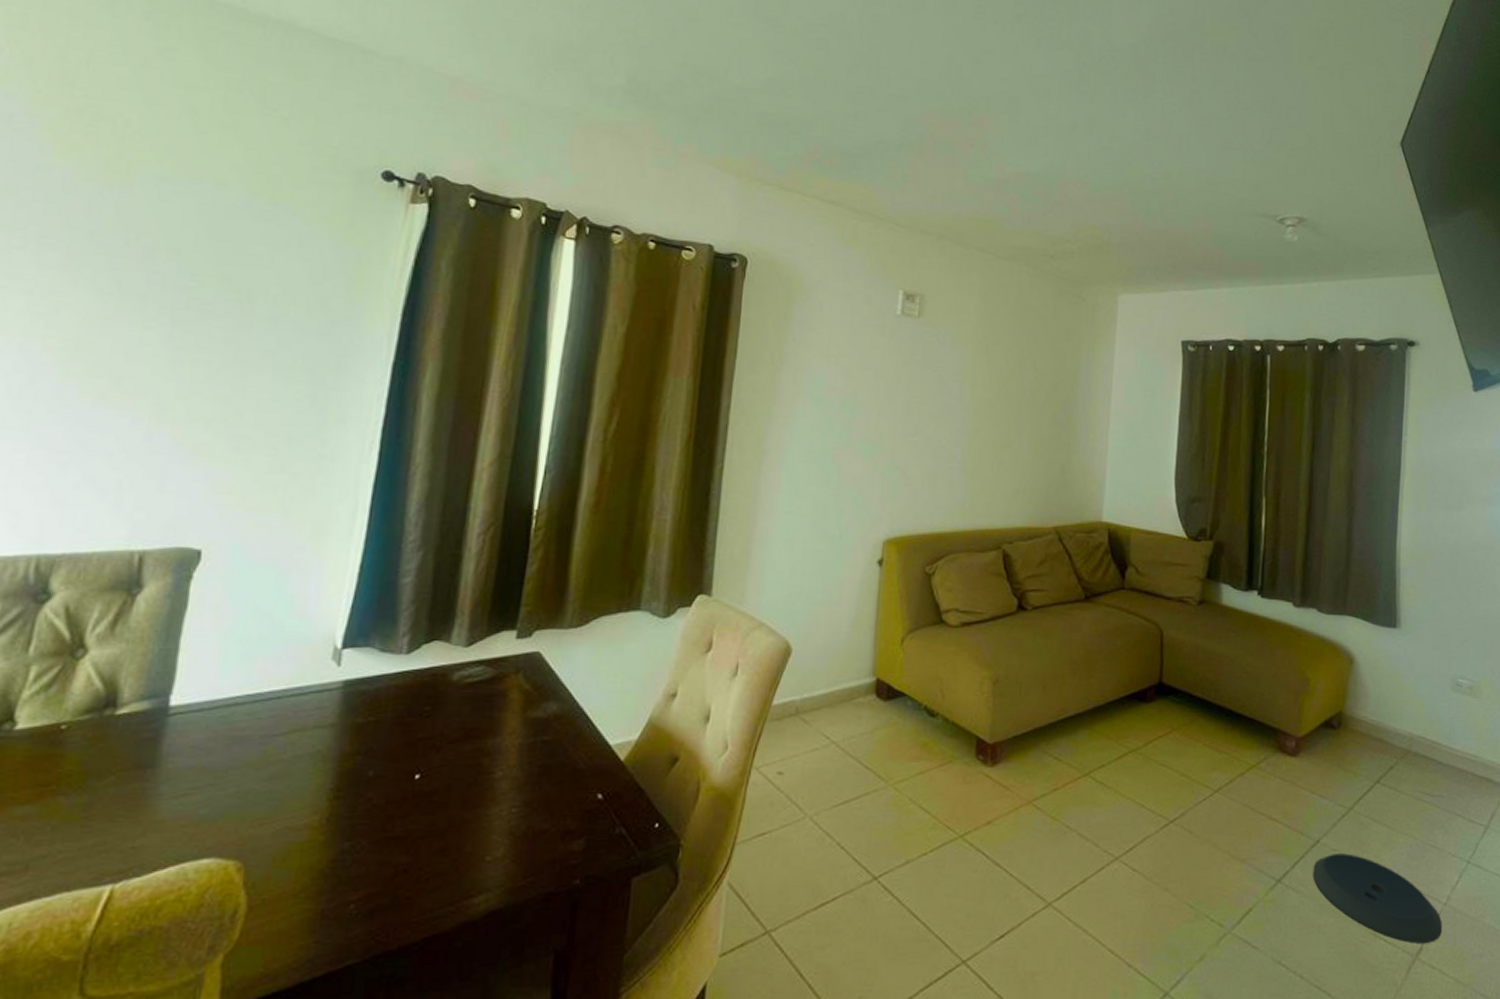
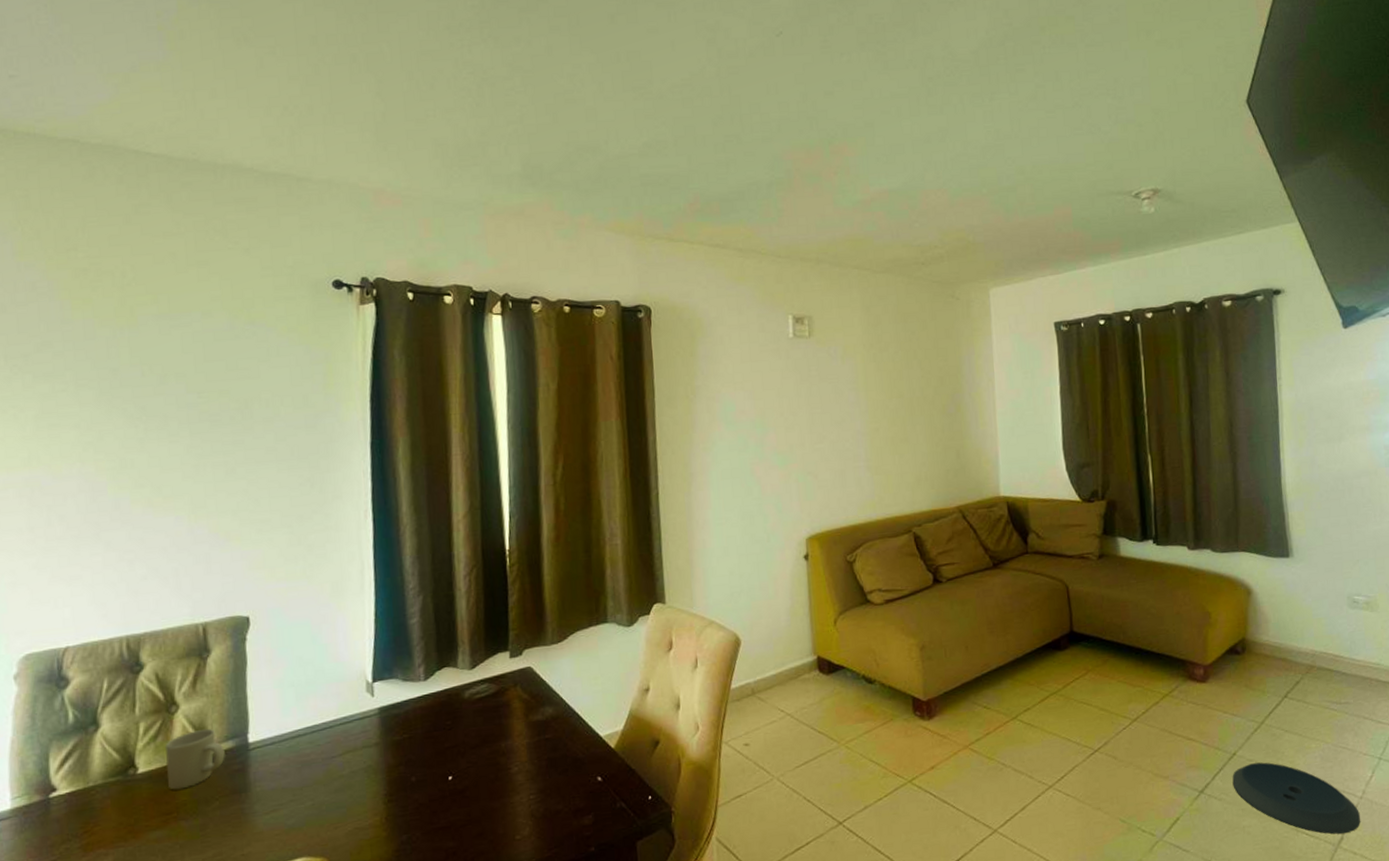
mug: none [51,682,137,756] -> present [165,728,225,790]

